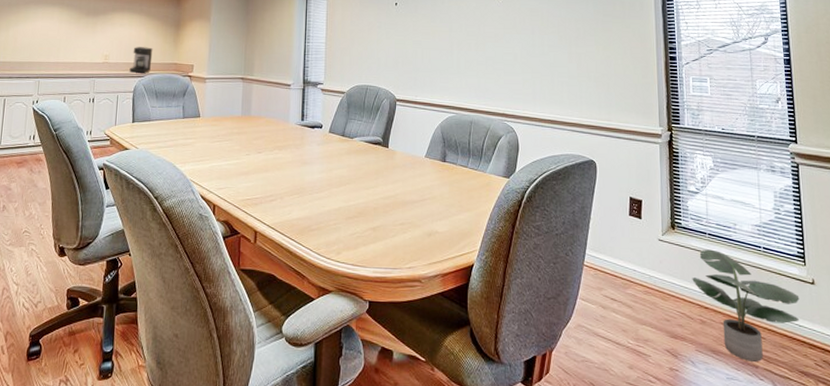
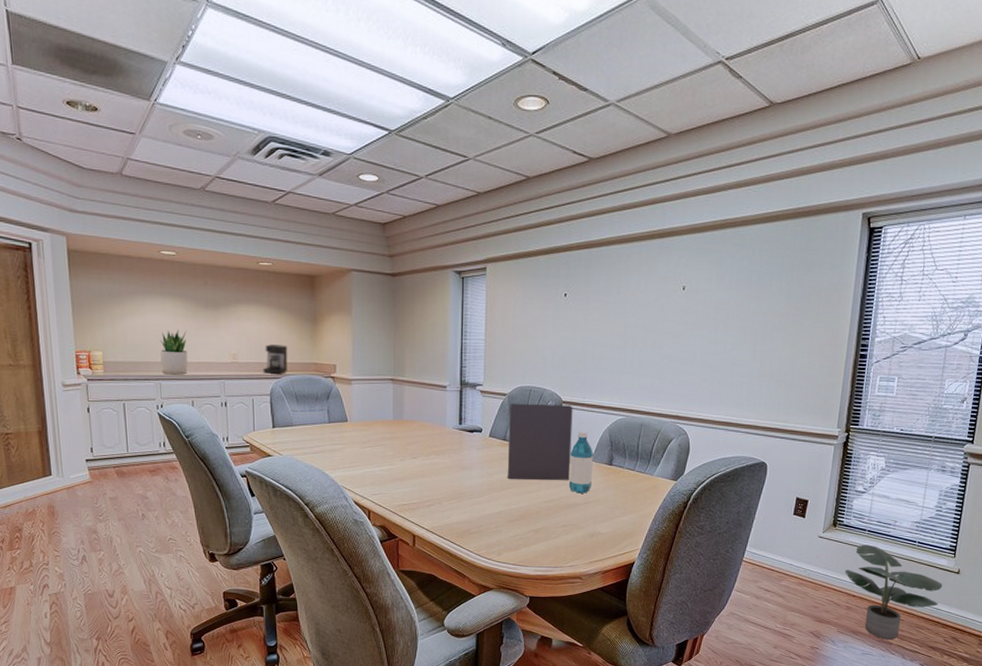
planter: none [42,33,68,74] -> present [160,329,188,375]
binder: none [345,101,406,176] -> present [507,404,573,480]
water bottle: none [404,128,427,190] -> present [568,431,593,493]

